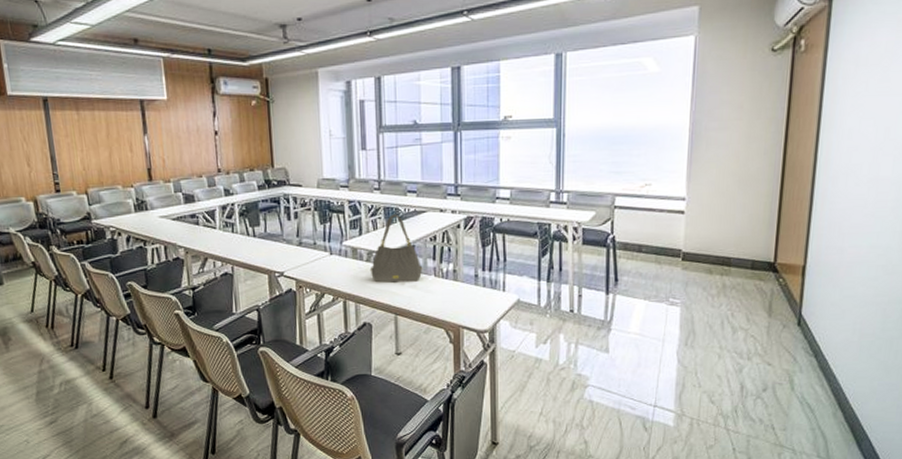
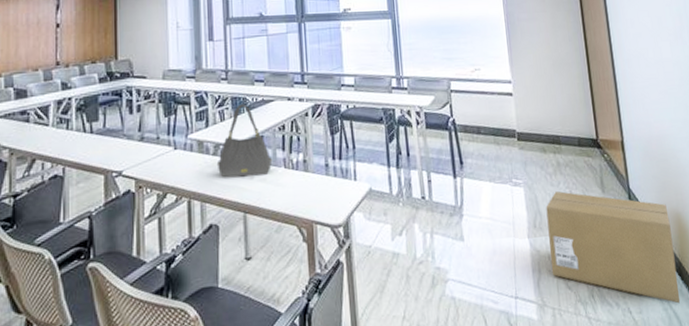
box: none [696,313,841,425] -> present [546,191,681,304]

